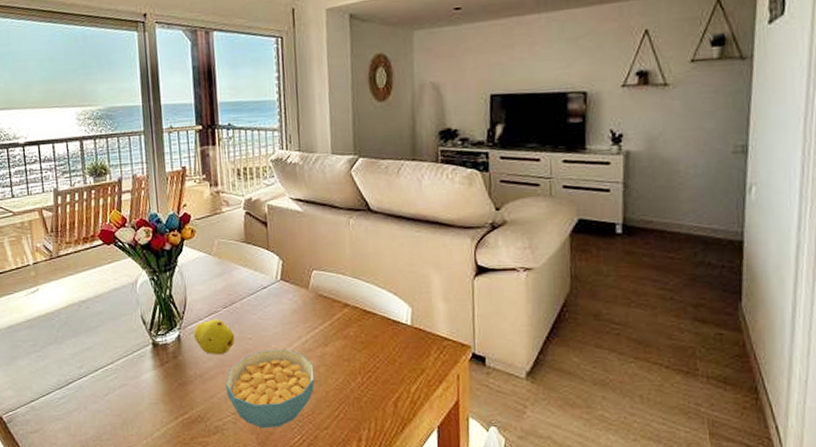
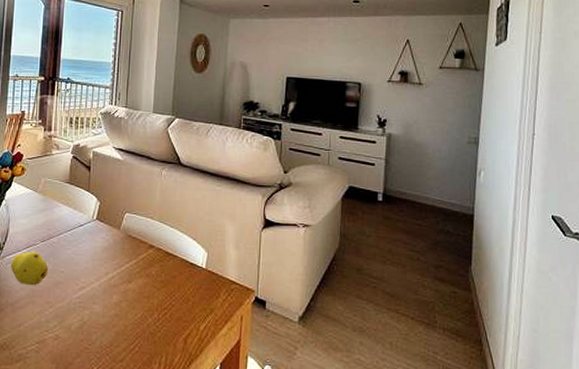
cereal bowl: present [225,349,315,429] -> none [34,283,117,359]

